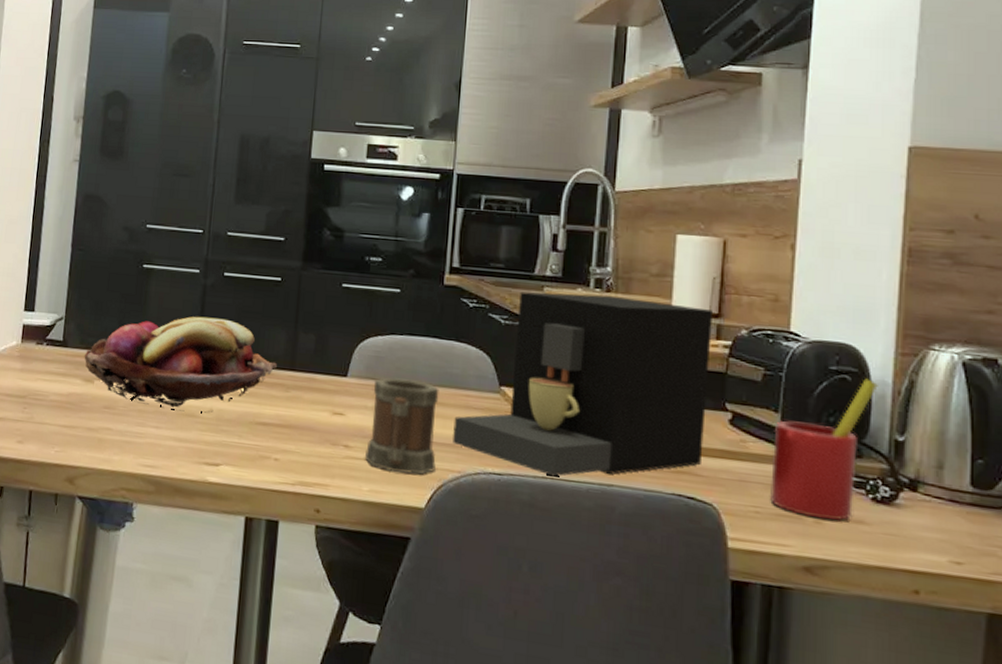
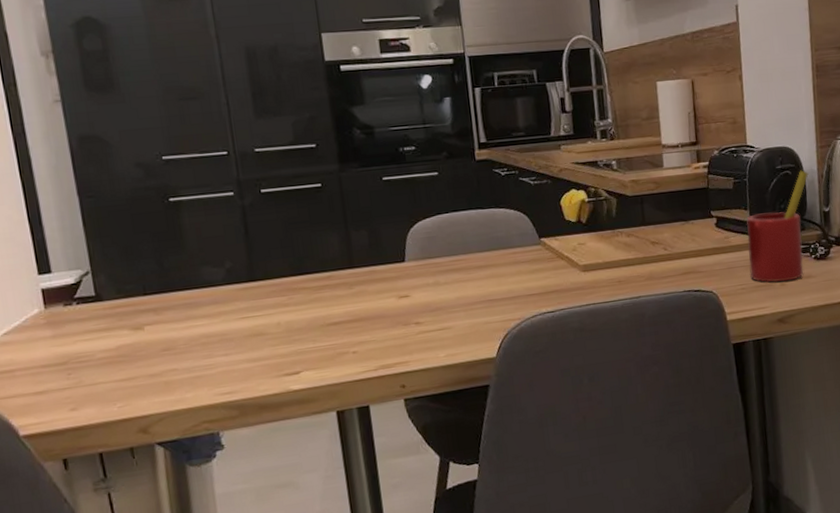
fruit basket: present [84,316,277,413] -> none [125,234,336,336]
mug: present [364,377,439,475] -> none [430,249,499,335]
coffee maker: present [453,291,712,477] -> none [507,139,701,302]

